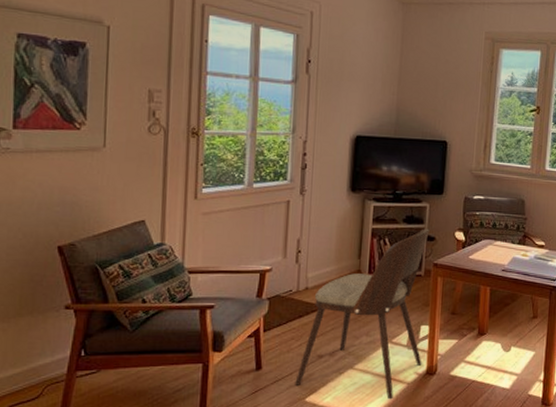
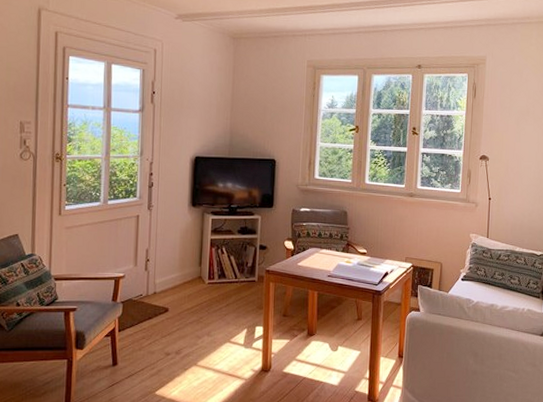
dining chair: present [295,228,430,400] -> none [146,238,262,394]

